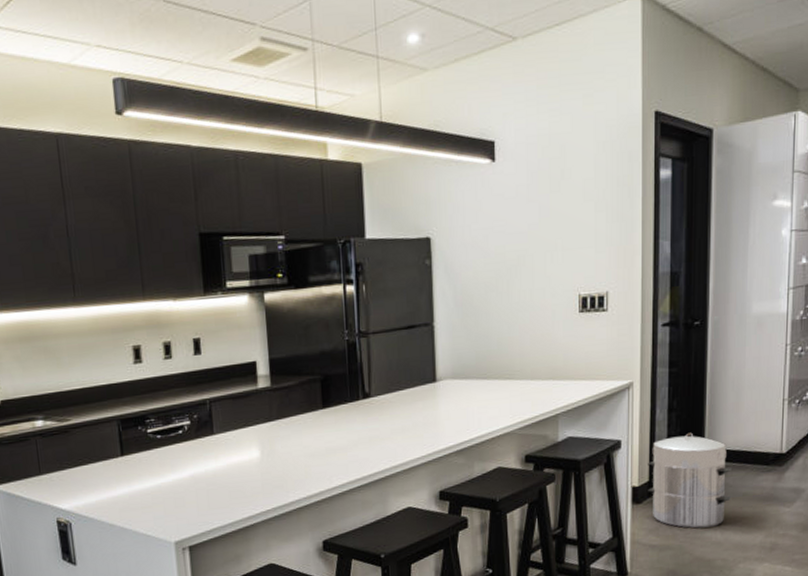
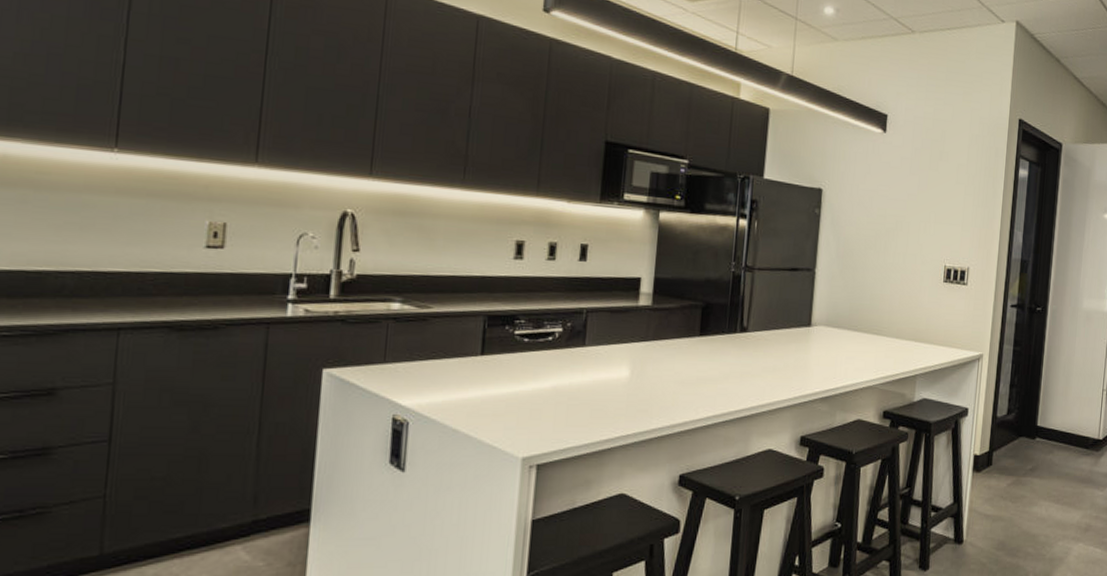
waste bin: present [648,432,731,529] -> none [987,409,1058,502]

